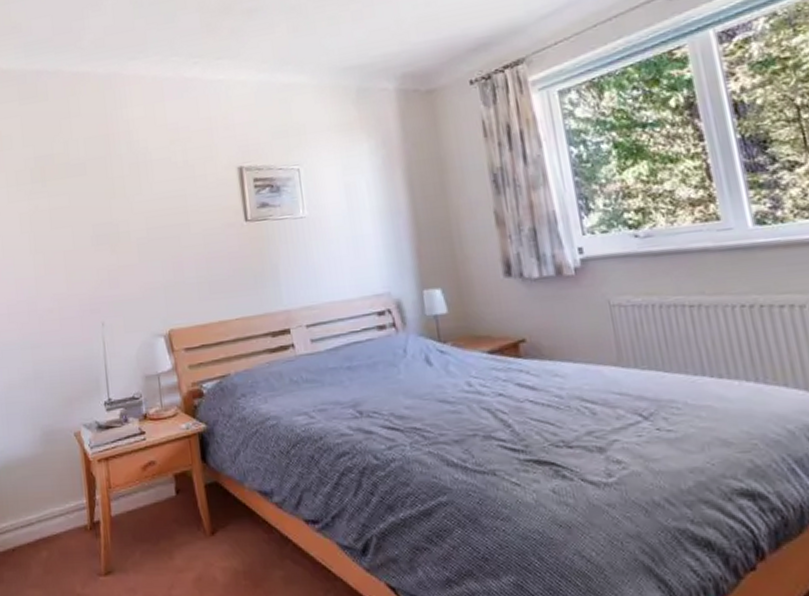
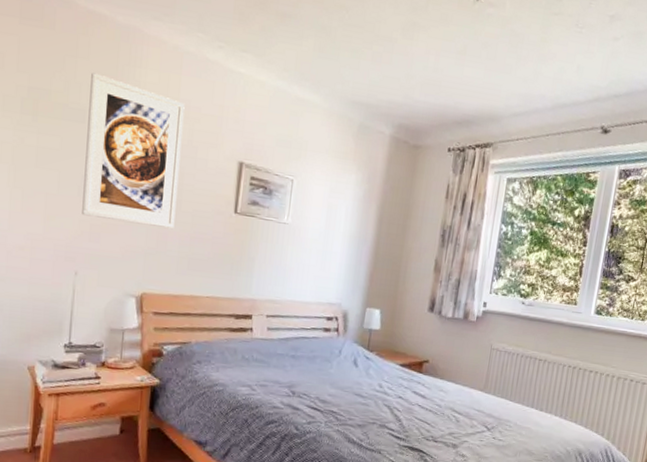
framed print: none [85,126,188,264] -> present [82,72,185,228]

